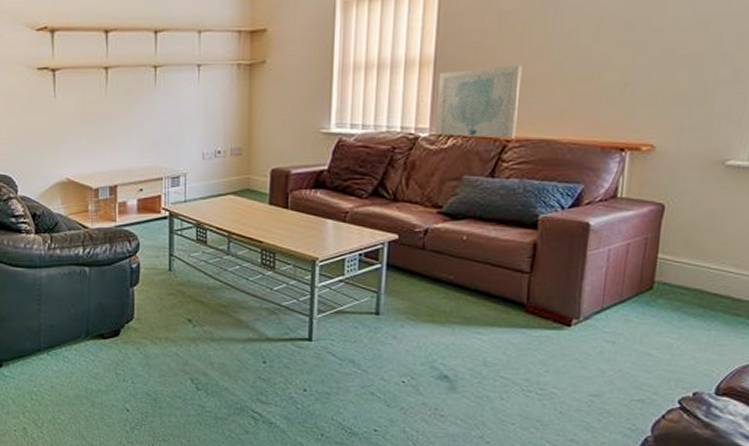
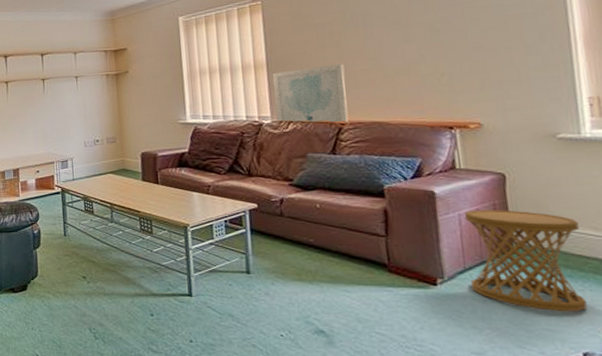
side table: none [605,244,724,353] -> present [464,210,587,312]

